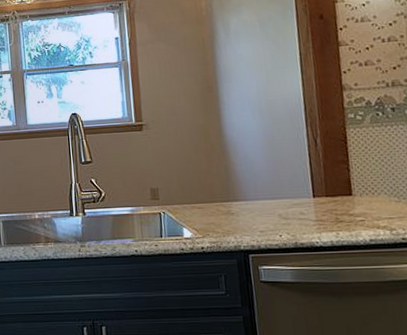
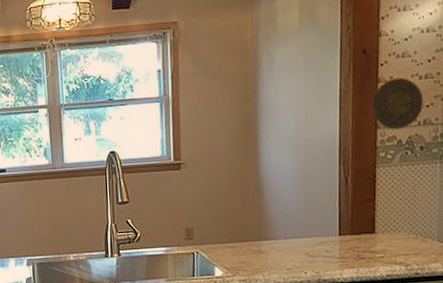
decorative plate: none [333,40,390,91] -> present [371,77,424,130]

